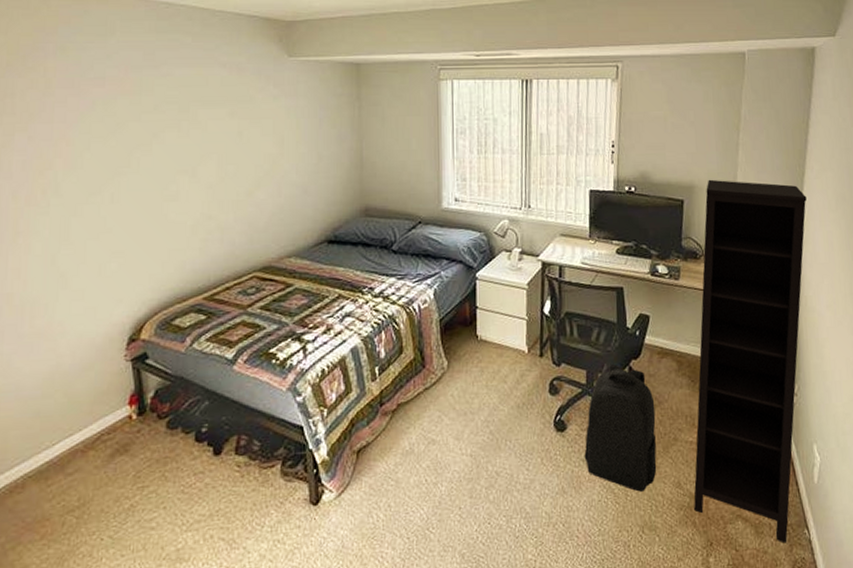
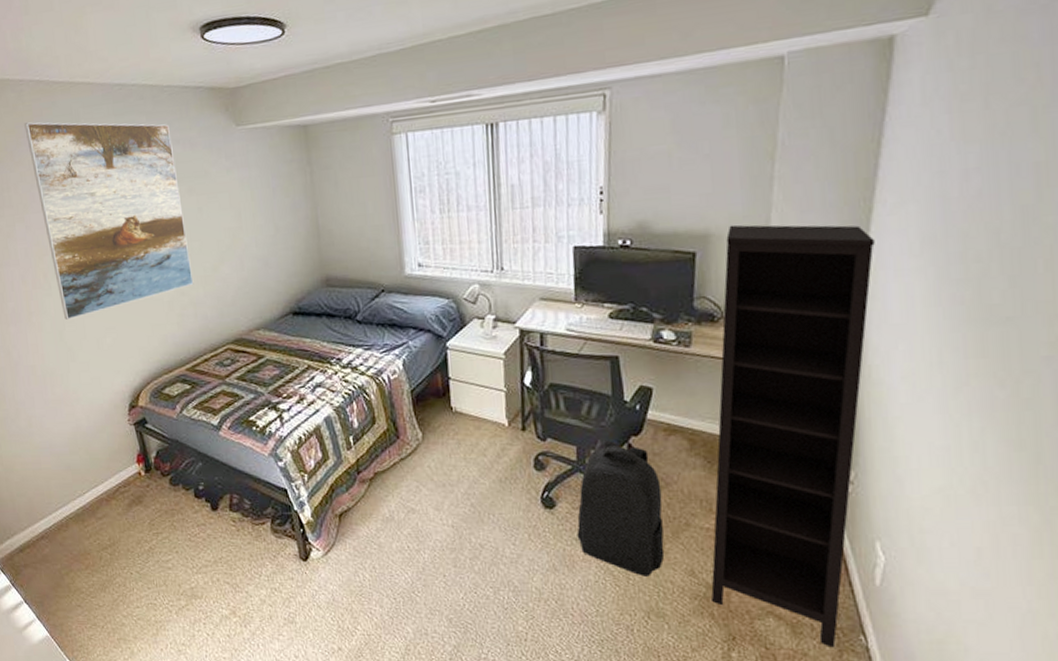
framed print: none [45,28,224,242] -> present [24,122,194,320]

